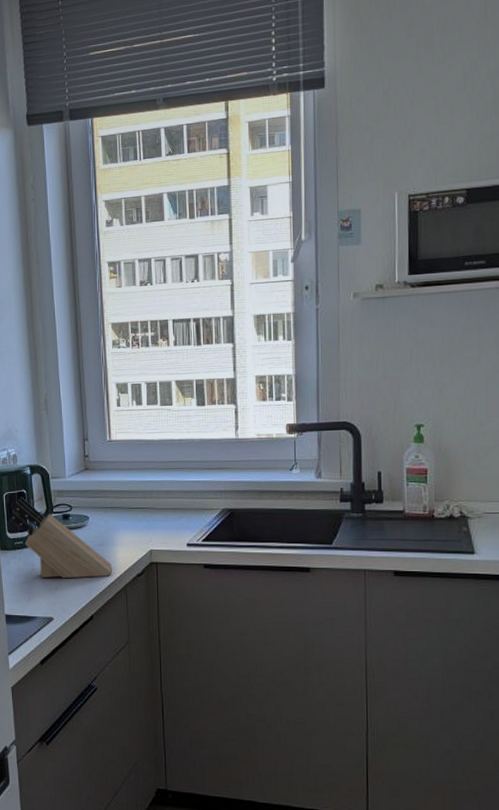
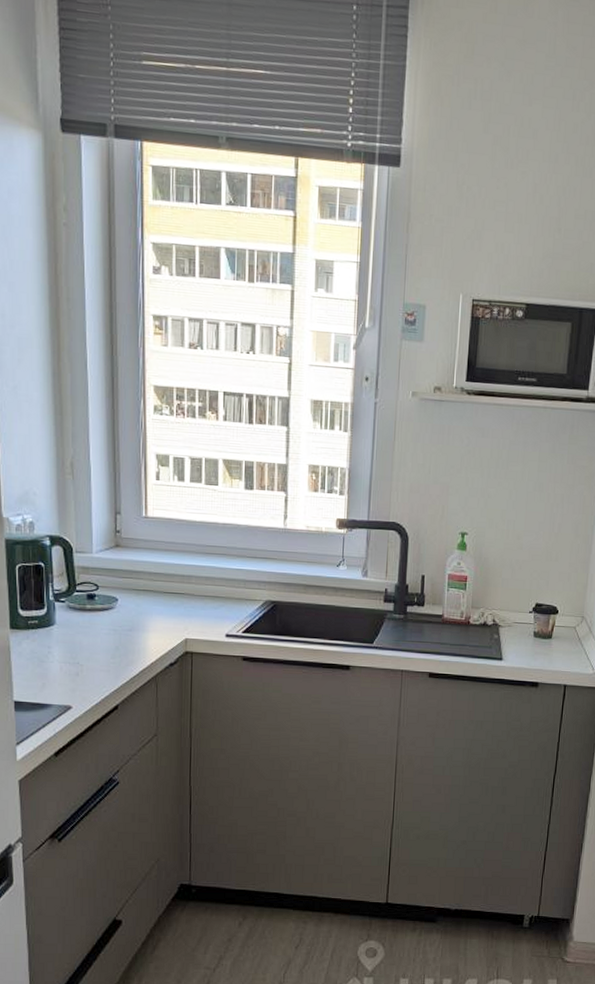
knife block: present [11,496,112,579] -> none [24,570,142,665]

